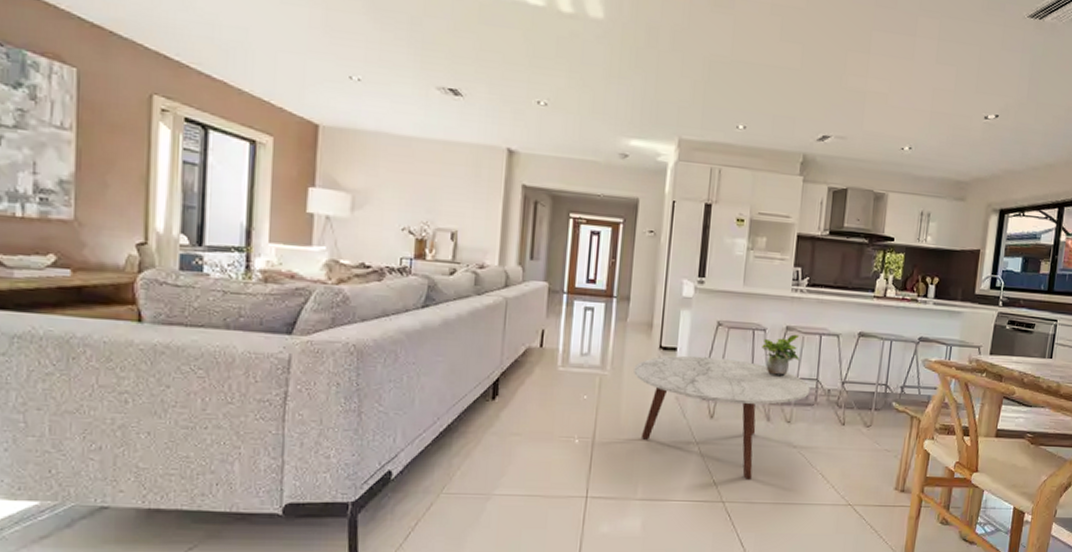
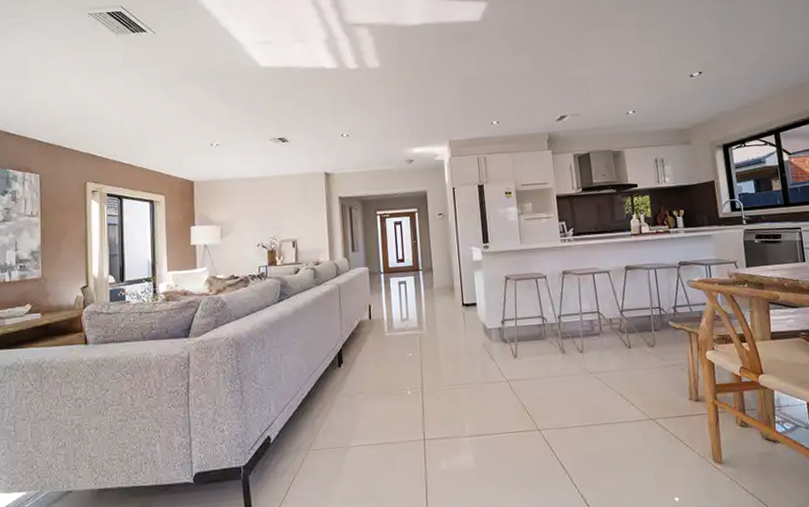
coffee table: present [634,355,810,479] -> none [445,305,594,407]
potted plant: present [762,334,800,377] -> none [545,276,580,314]

